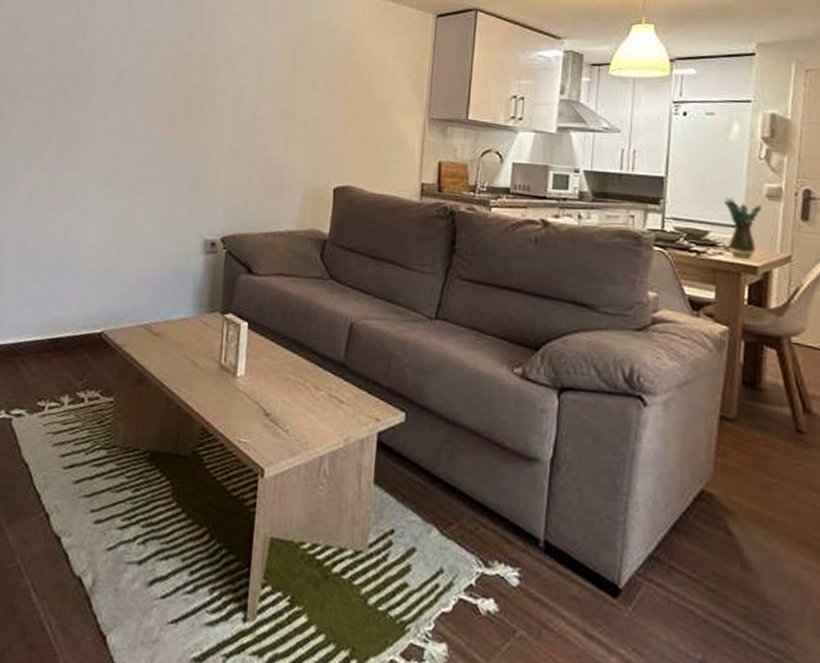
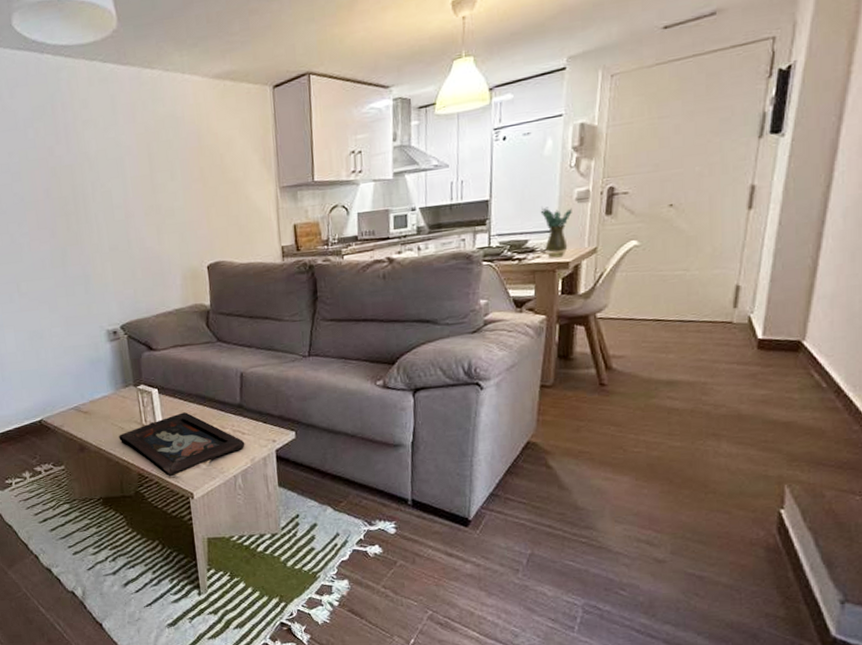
decorative tray: none [188,358,341,441] -> present [119,412,245,477]

